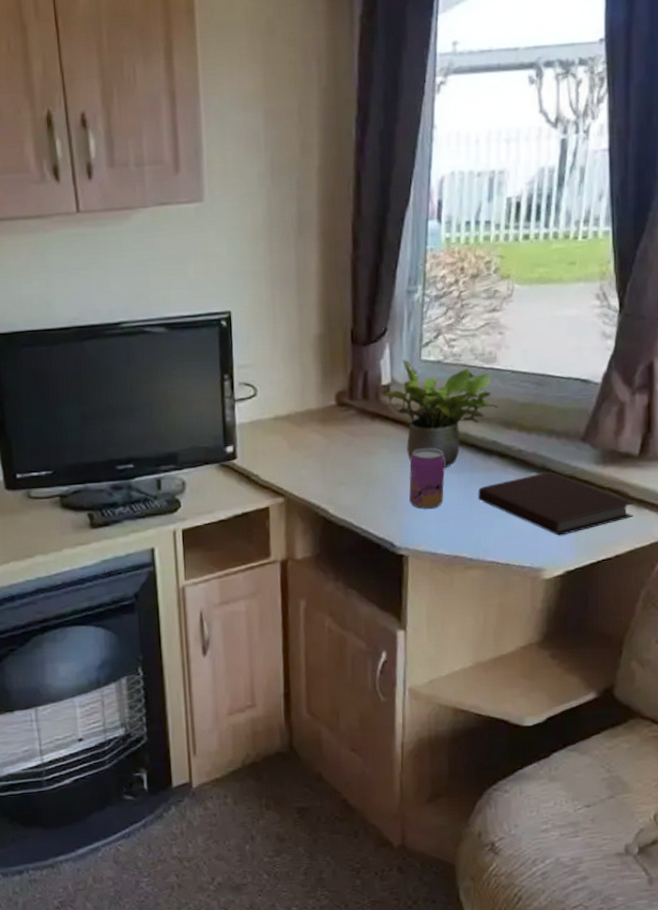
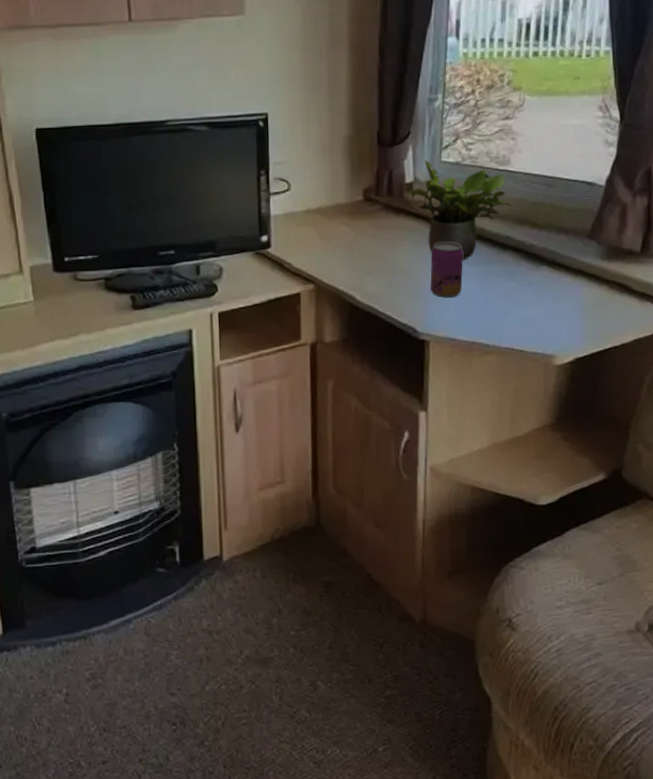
notebook: present [478,471,635,536] -> none [494,265,638,325]

